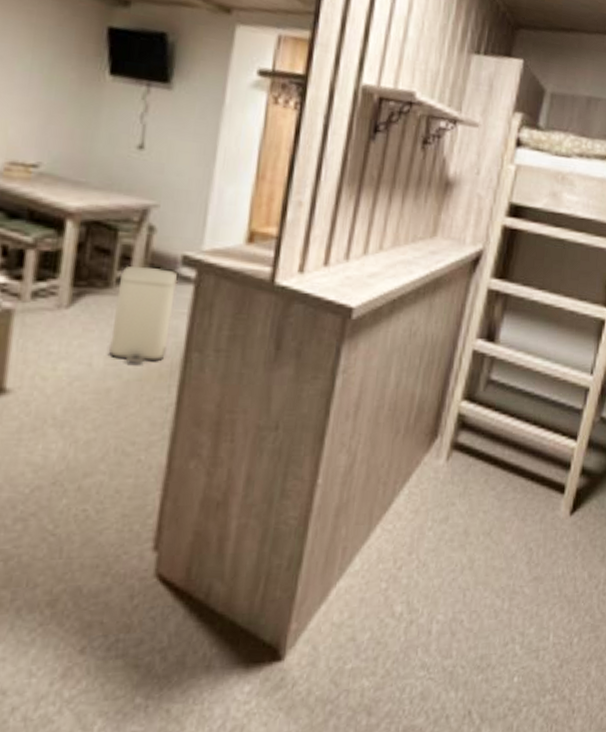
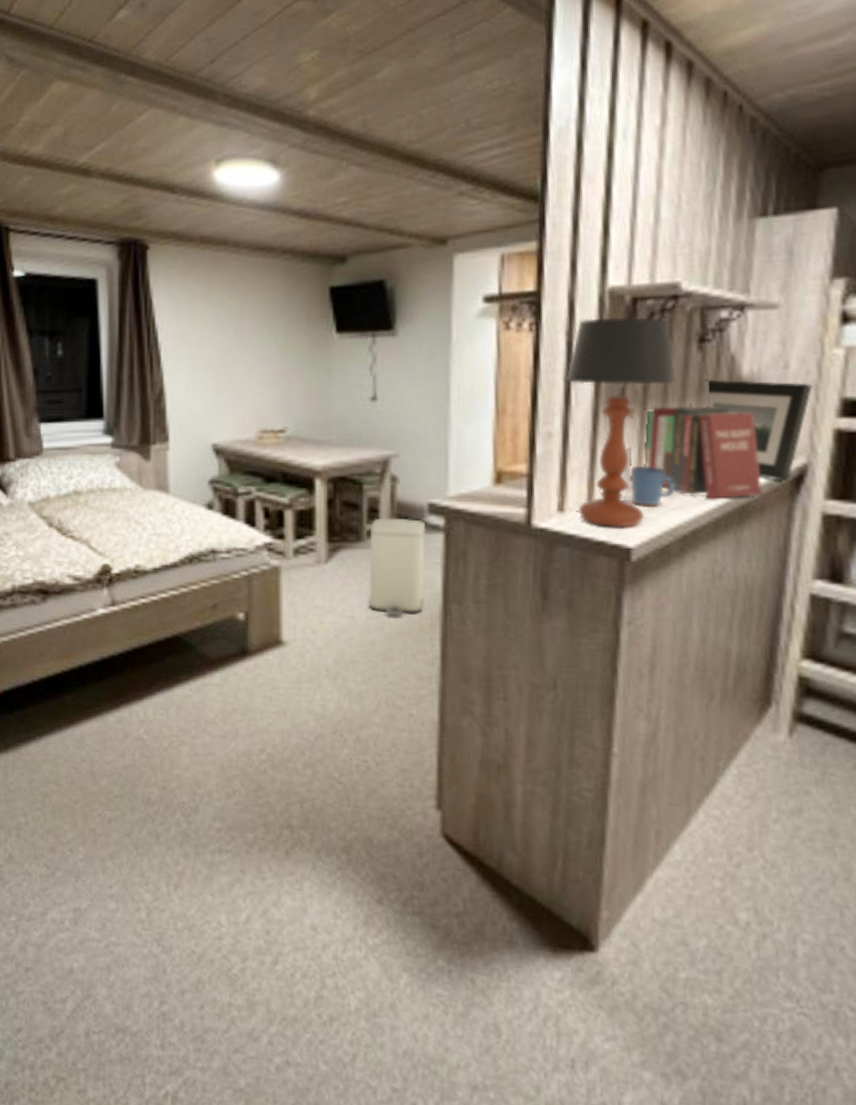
table lamp: none [314,107,405,291] -> present [566,316,676,528]
books: none [358,190,454,272] -> present [628,405,762,500]
mug: none [358,240,392,274] -> present [630,467,675,507]
picture frame: none [410,174,493,263] -> present [690,379,813,482]

